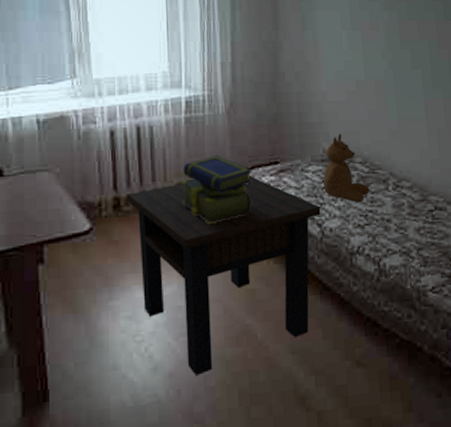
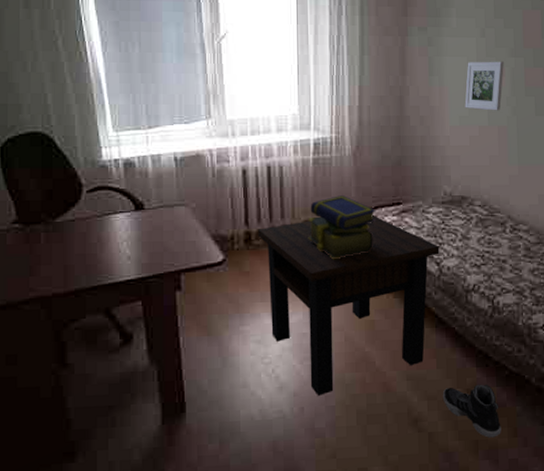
teddy bear: present [323,133,370,203] -> none [443,177,488,244]
sneaker: none [330,354,395,414] -> present [442,384,501,438]
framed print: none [340,15,378,65] -> present [464,61,504,111]

